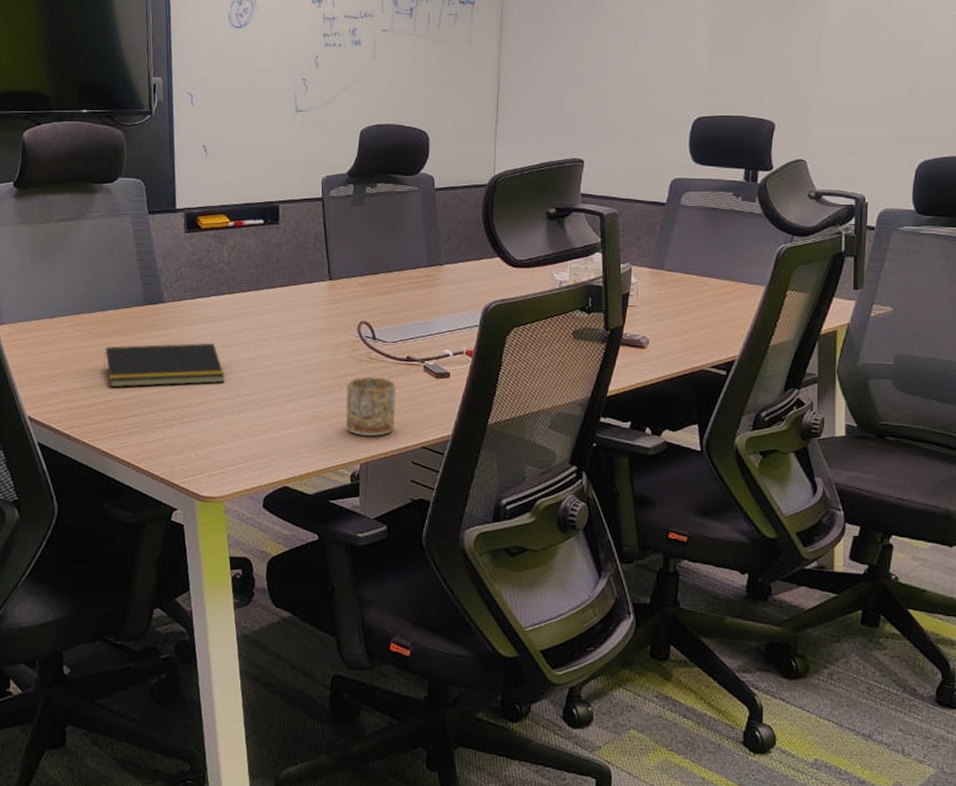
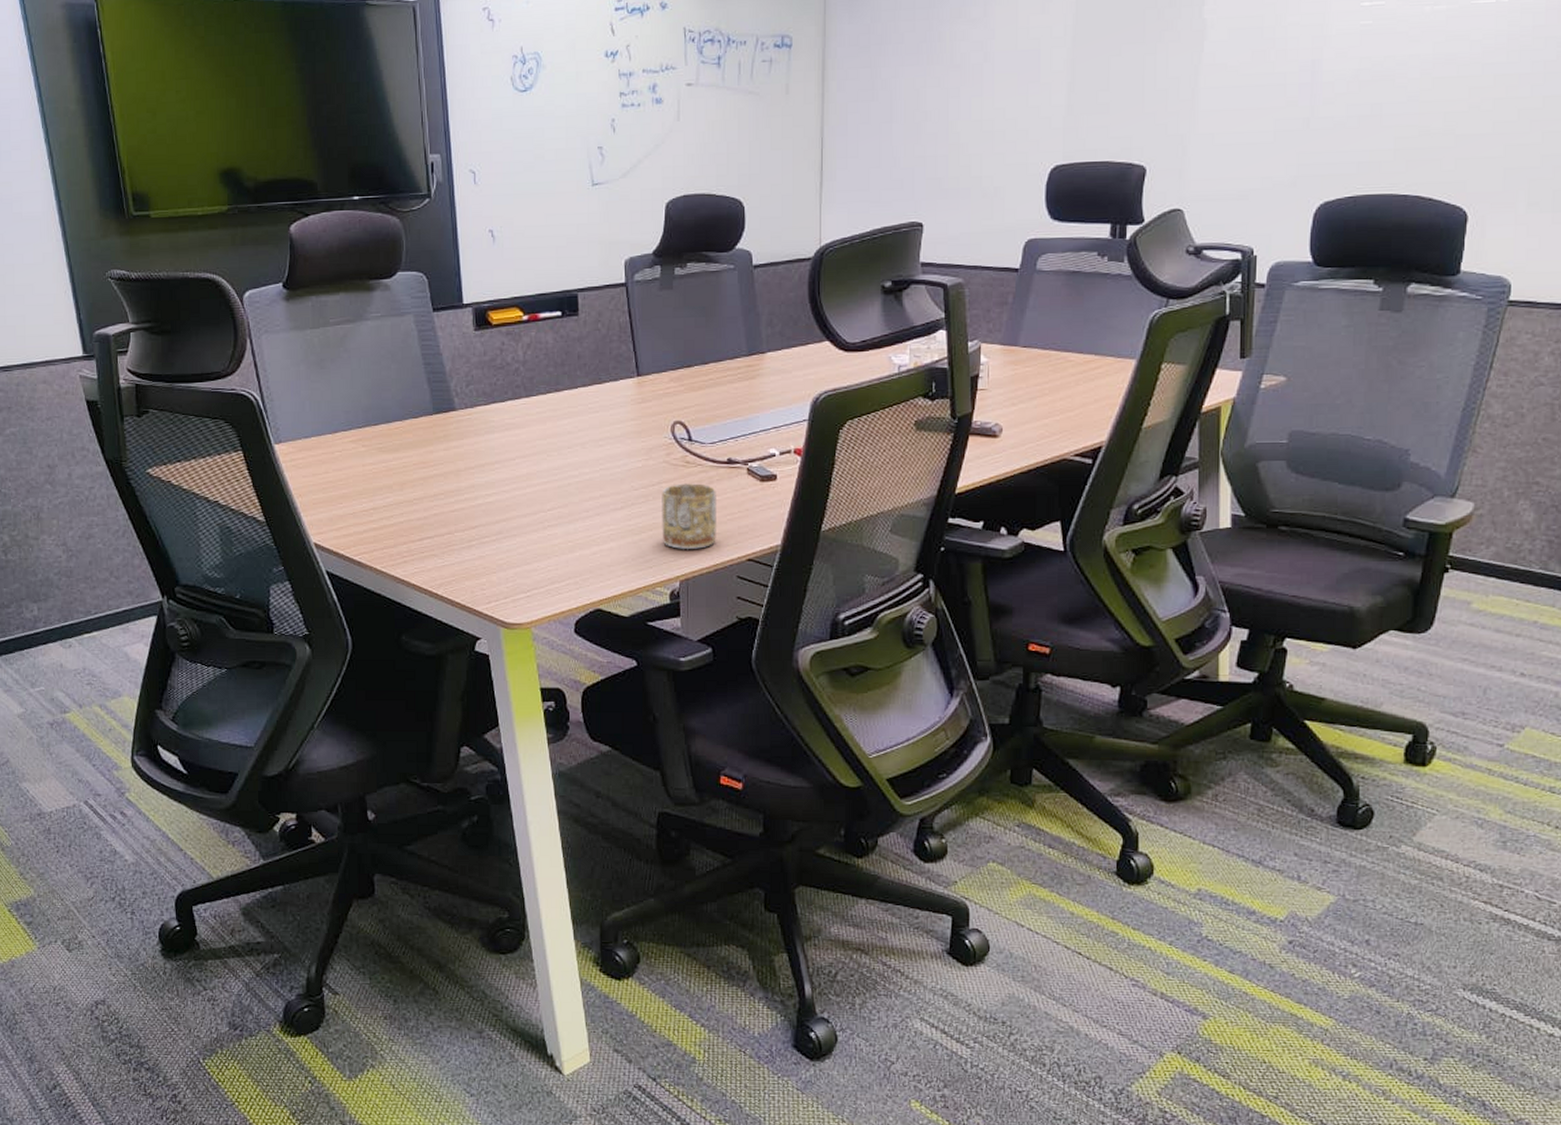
notepad: present [104,342,225,388] -> none [393,453,526,508]

